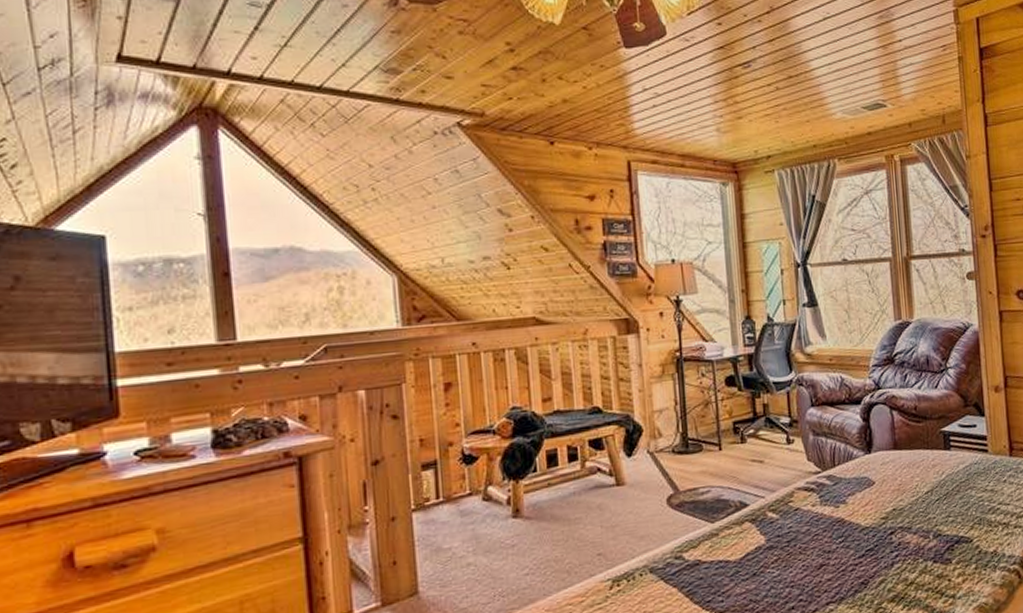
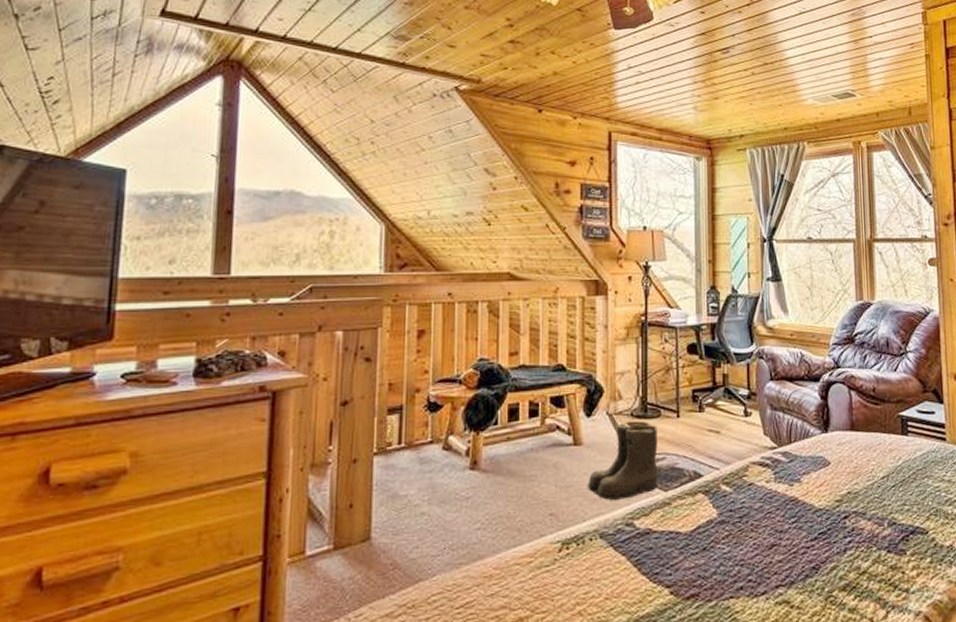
boots: none [632,456,706,536] -> present [586,421,659,500]

